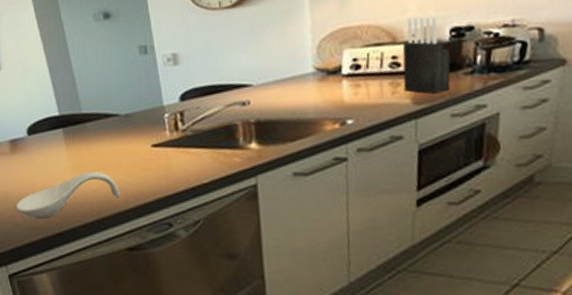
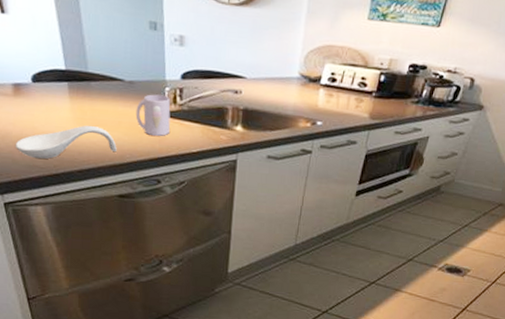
mug: none [135,123,175,172] -> present [135,94,171,137]
knife block: present [402,17,451,95] -> none [365,49,406,115]

